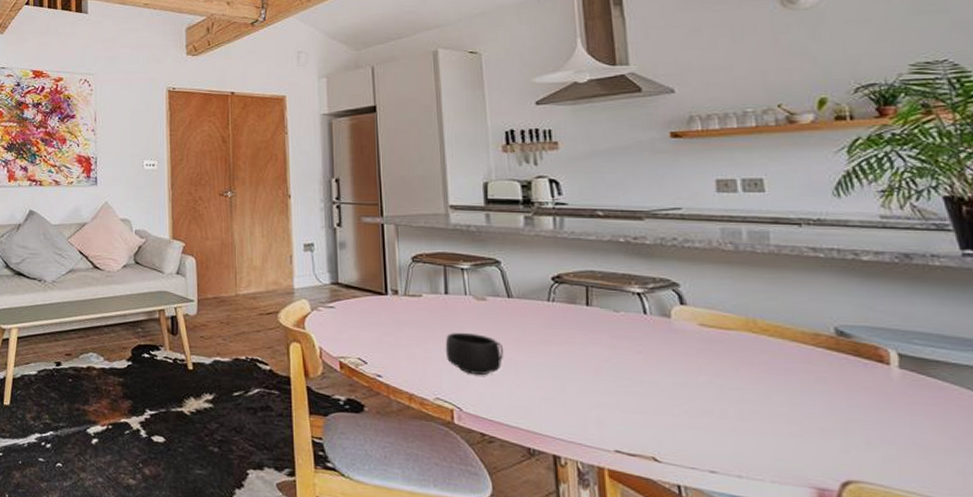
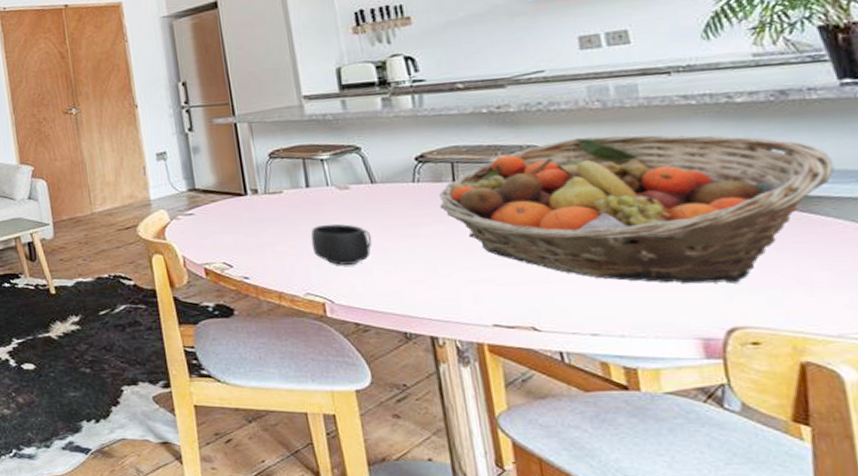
fruit basket: none [571,276,953,437] -> present [438,134,835,284]

